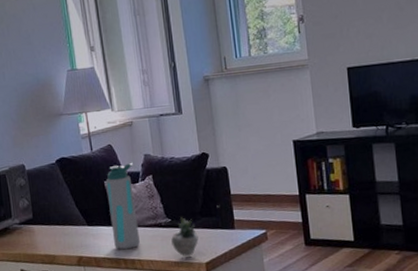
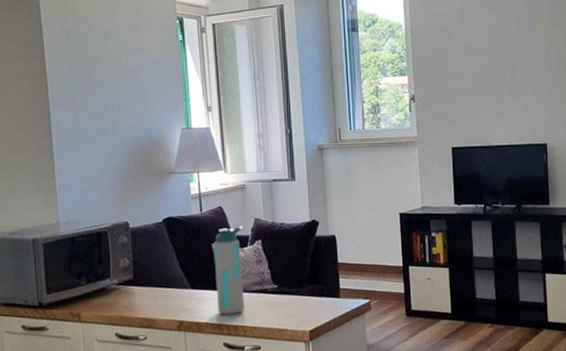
succulent plant: present [171,205,219,257] -> none [276,273,326,324]

